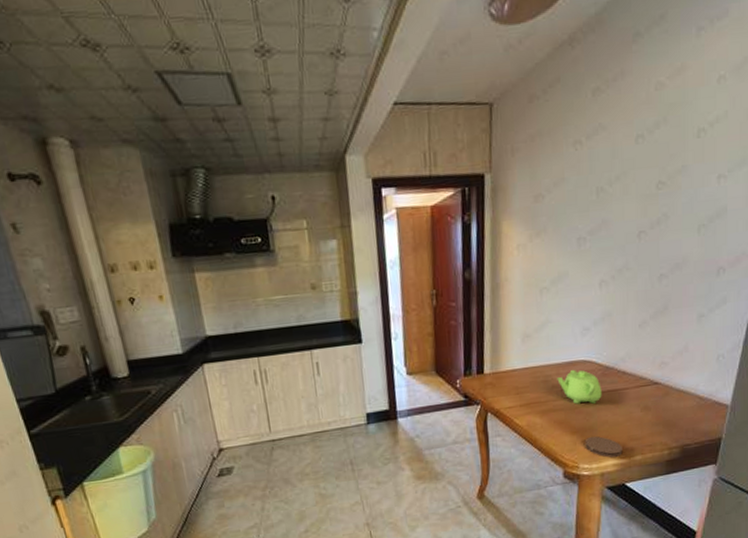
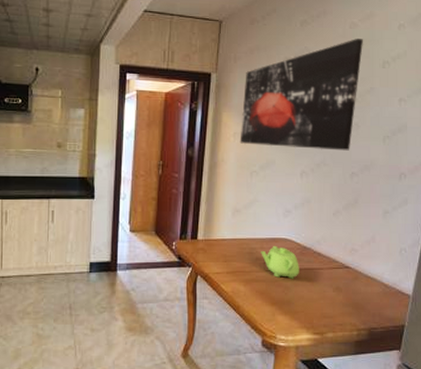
wall art: none [524,103,672,257] -> present [239,39,363,151]
coaster: present [585,436,623,458] -> none [282,309,316,332]

